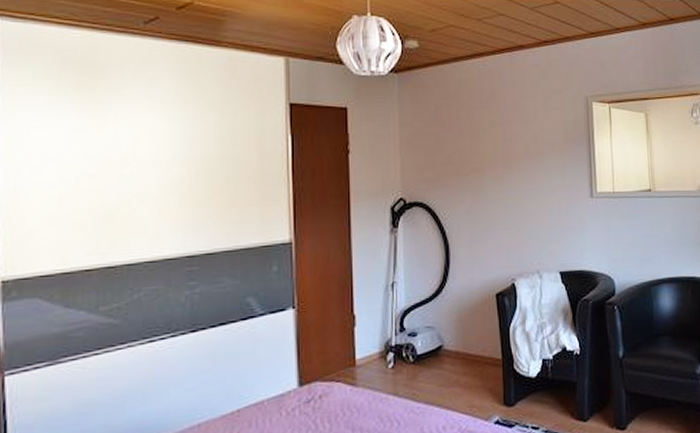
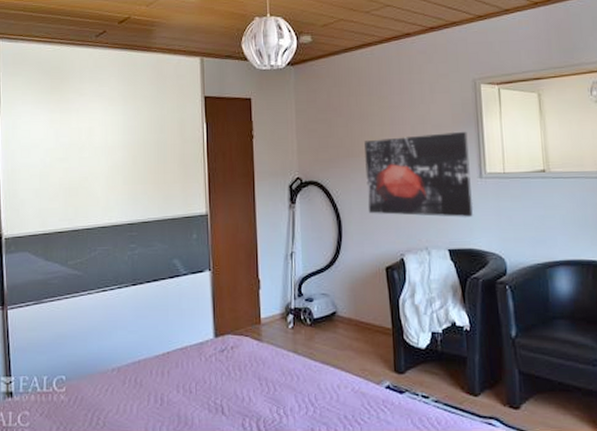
wall art: none [474,149,584,238] -> present [364,131,473,217]

